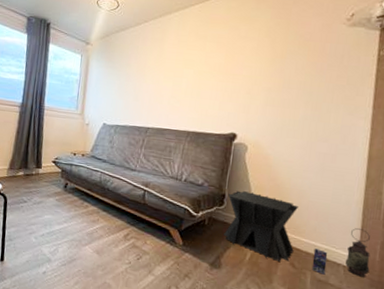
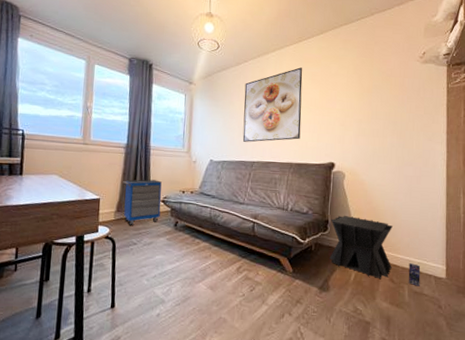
cabinet: none [16,138,54,183] -> present [123,179,162,225]
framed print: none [138,29,208,107] -> present [242,67,303,142]
lantern: present [345,228,371,278] -> none [435,241,456,285]

